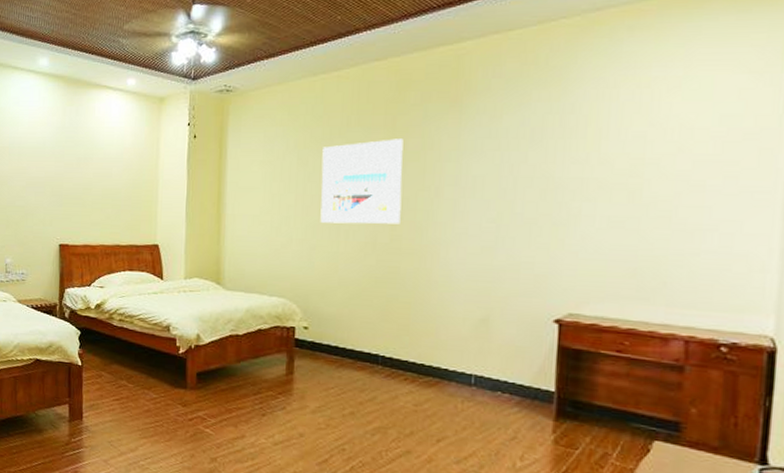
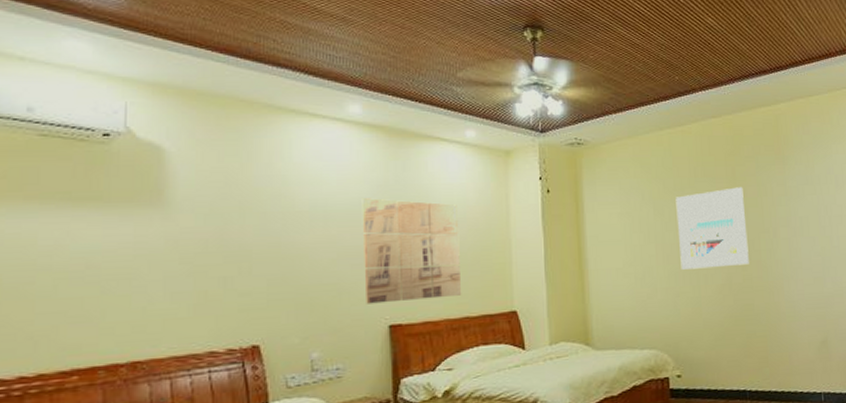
wall art: none [44,138,116,227] -> present [362,198,462,304]

